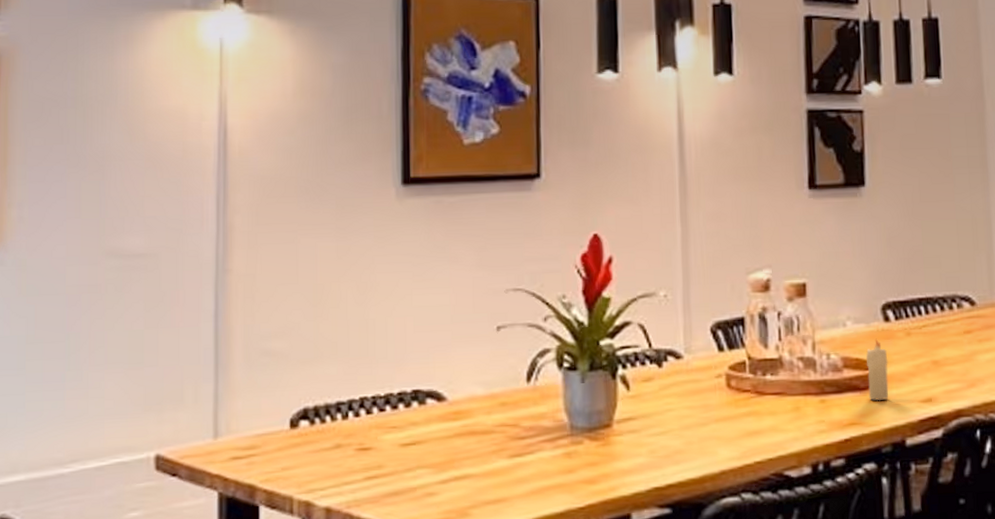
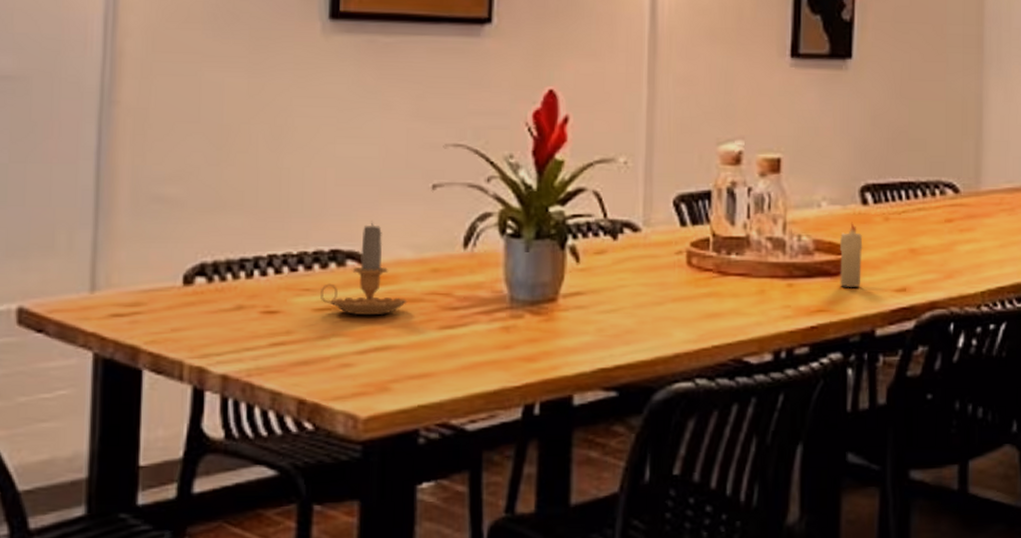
candle: none [406,363,481,448] -> present [321,222,408,315]

